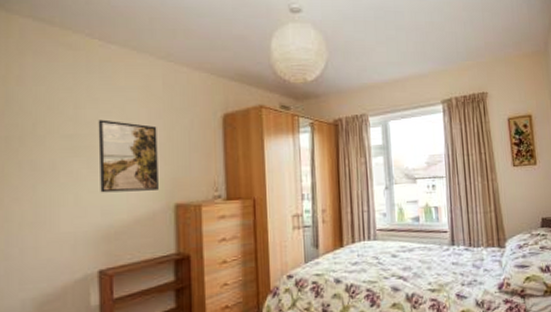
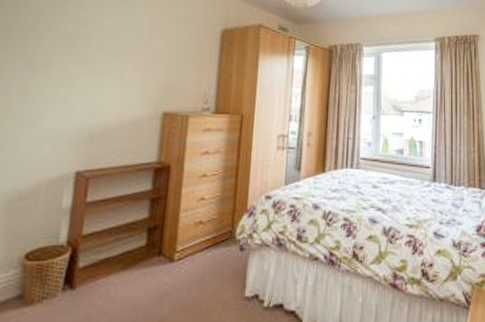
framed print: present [98,119,158,193] -> none [90,22,156,96]

